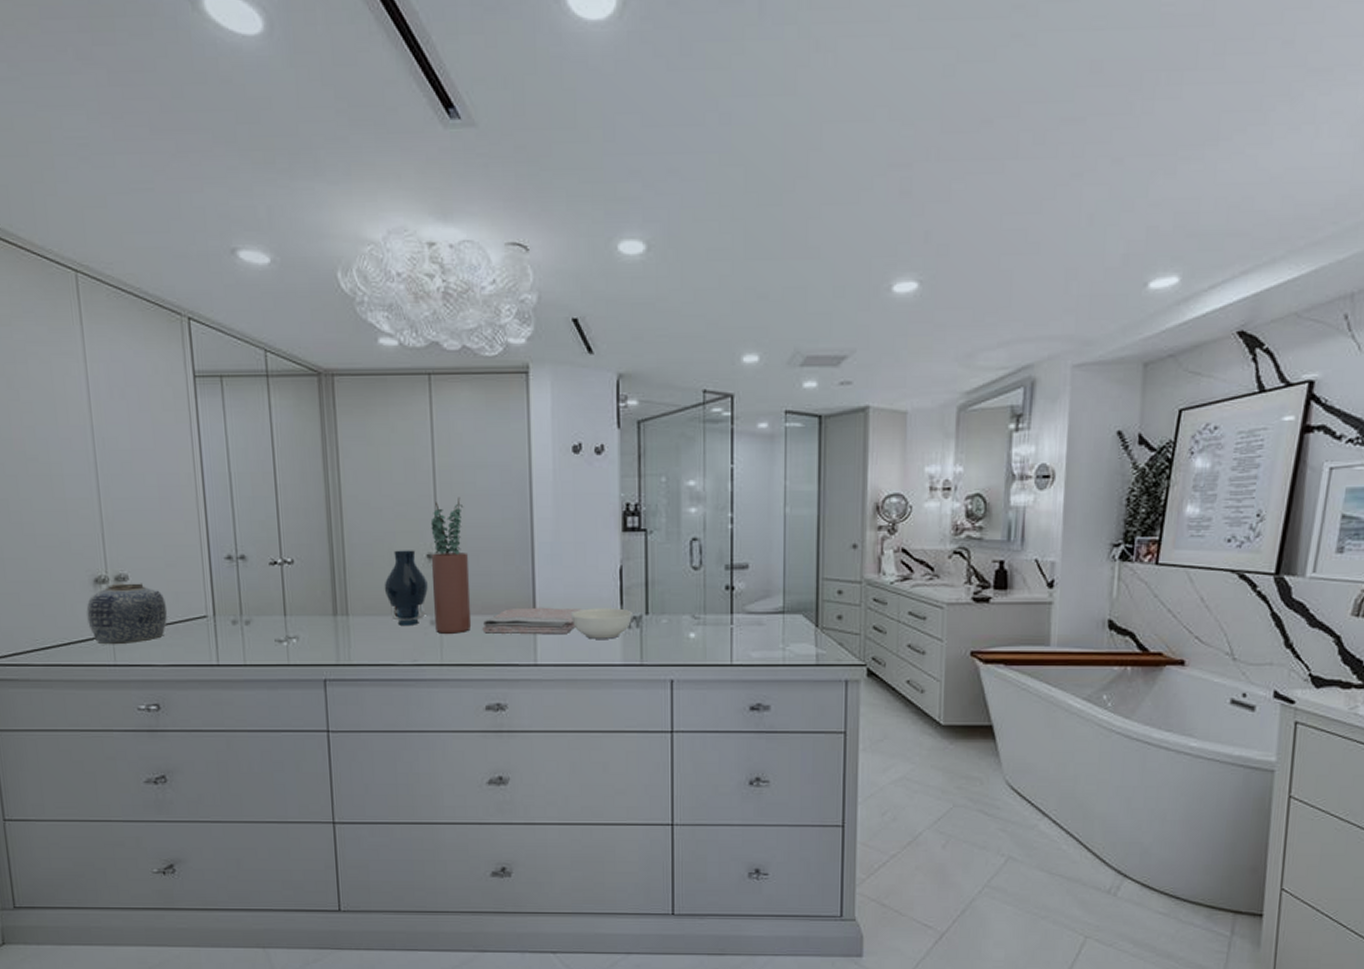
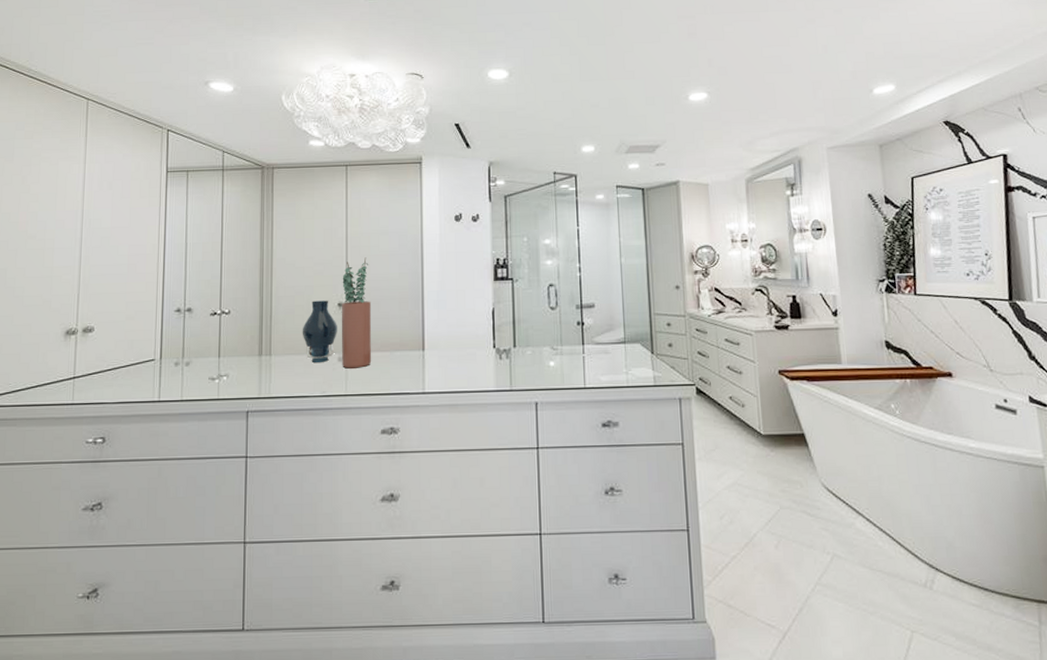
decorative jar: present [86,583,168,645] -> none [55,333,123,387]
towel: present [482,607,583,634] -> none [380,343,463,367]
bowl: present [570,608,634,639] -> none [452,343,504,369]

